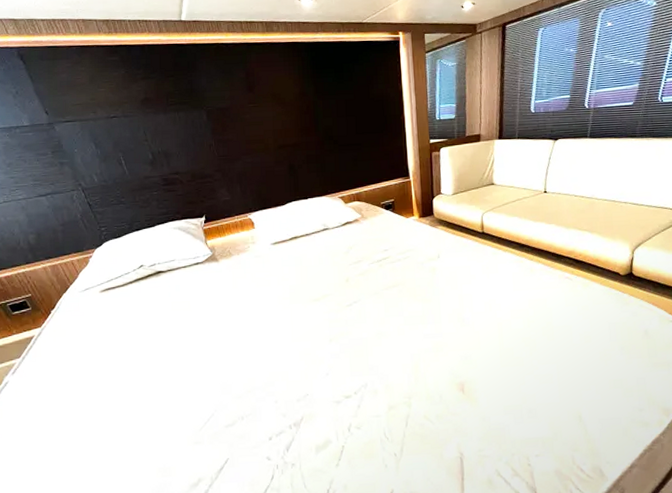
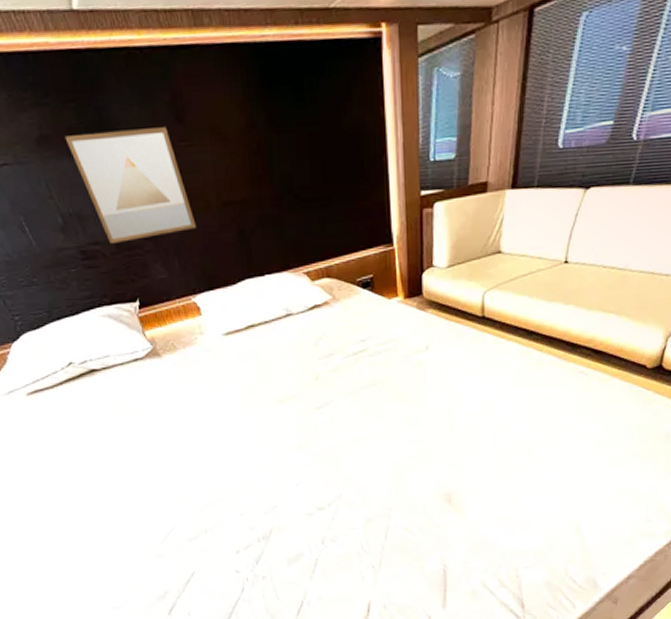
wall art: none [163,94,257,174] -> present [64,127,197,243]

